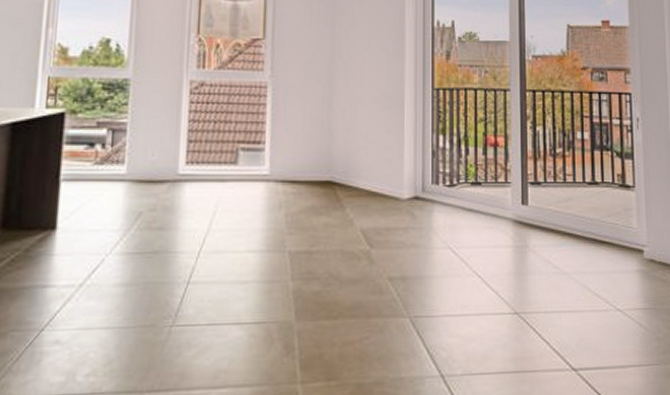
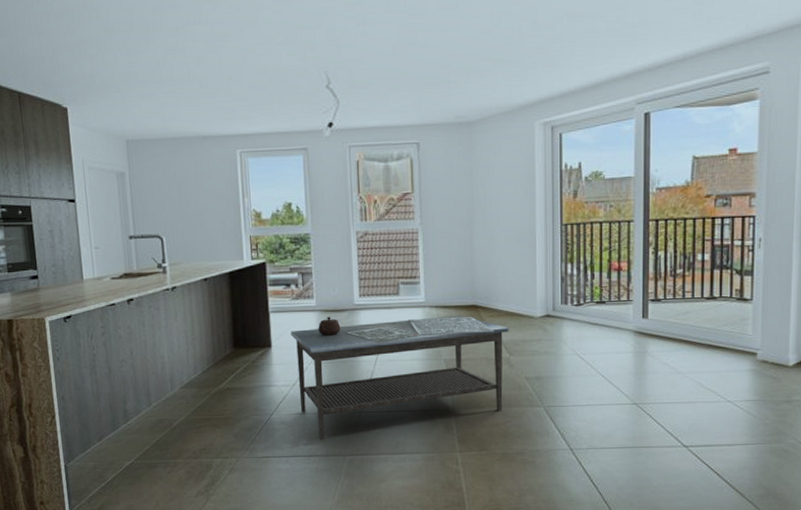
coffee table: none [86,189,370,369] -> present [291,315,509,440]

